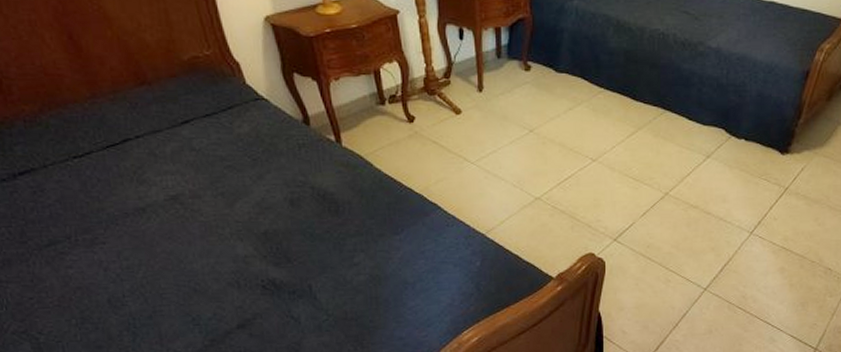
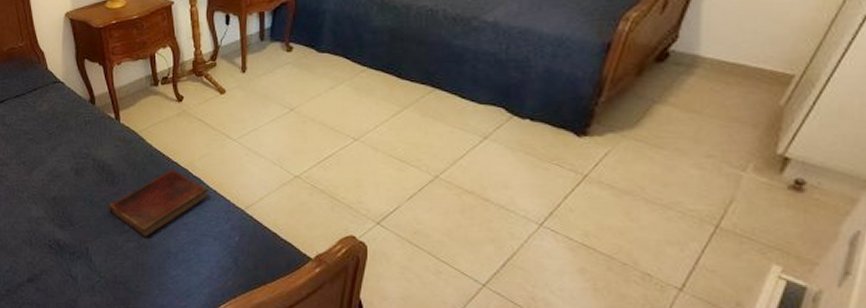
diary: none [332,194,448,270] -> present [108,168,210,239]

